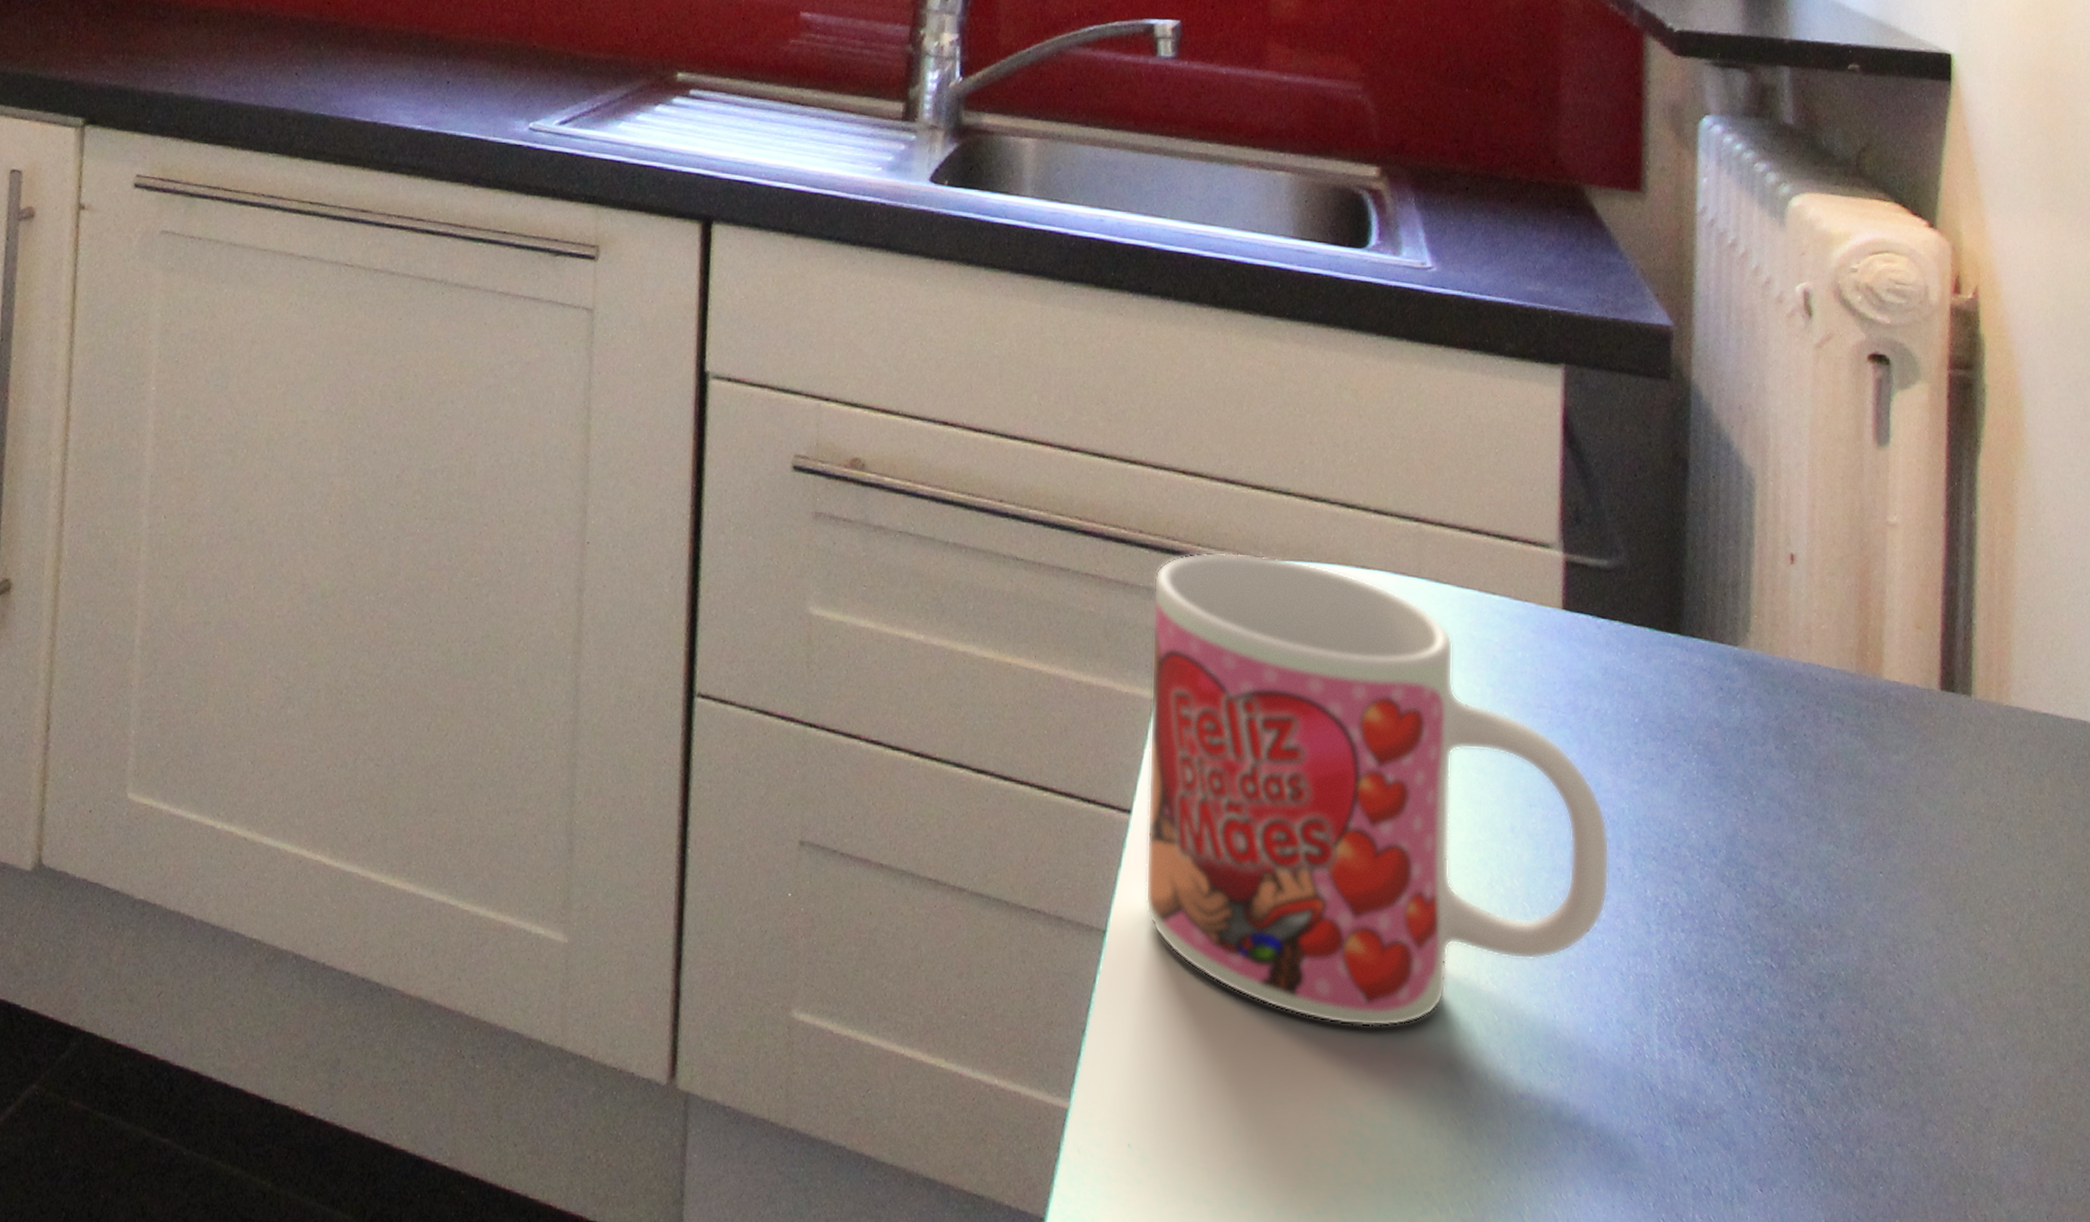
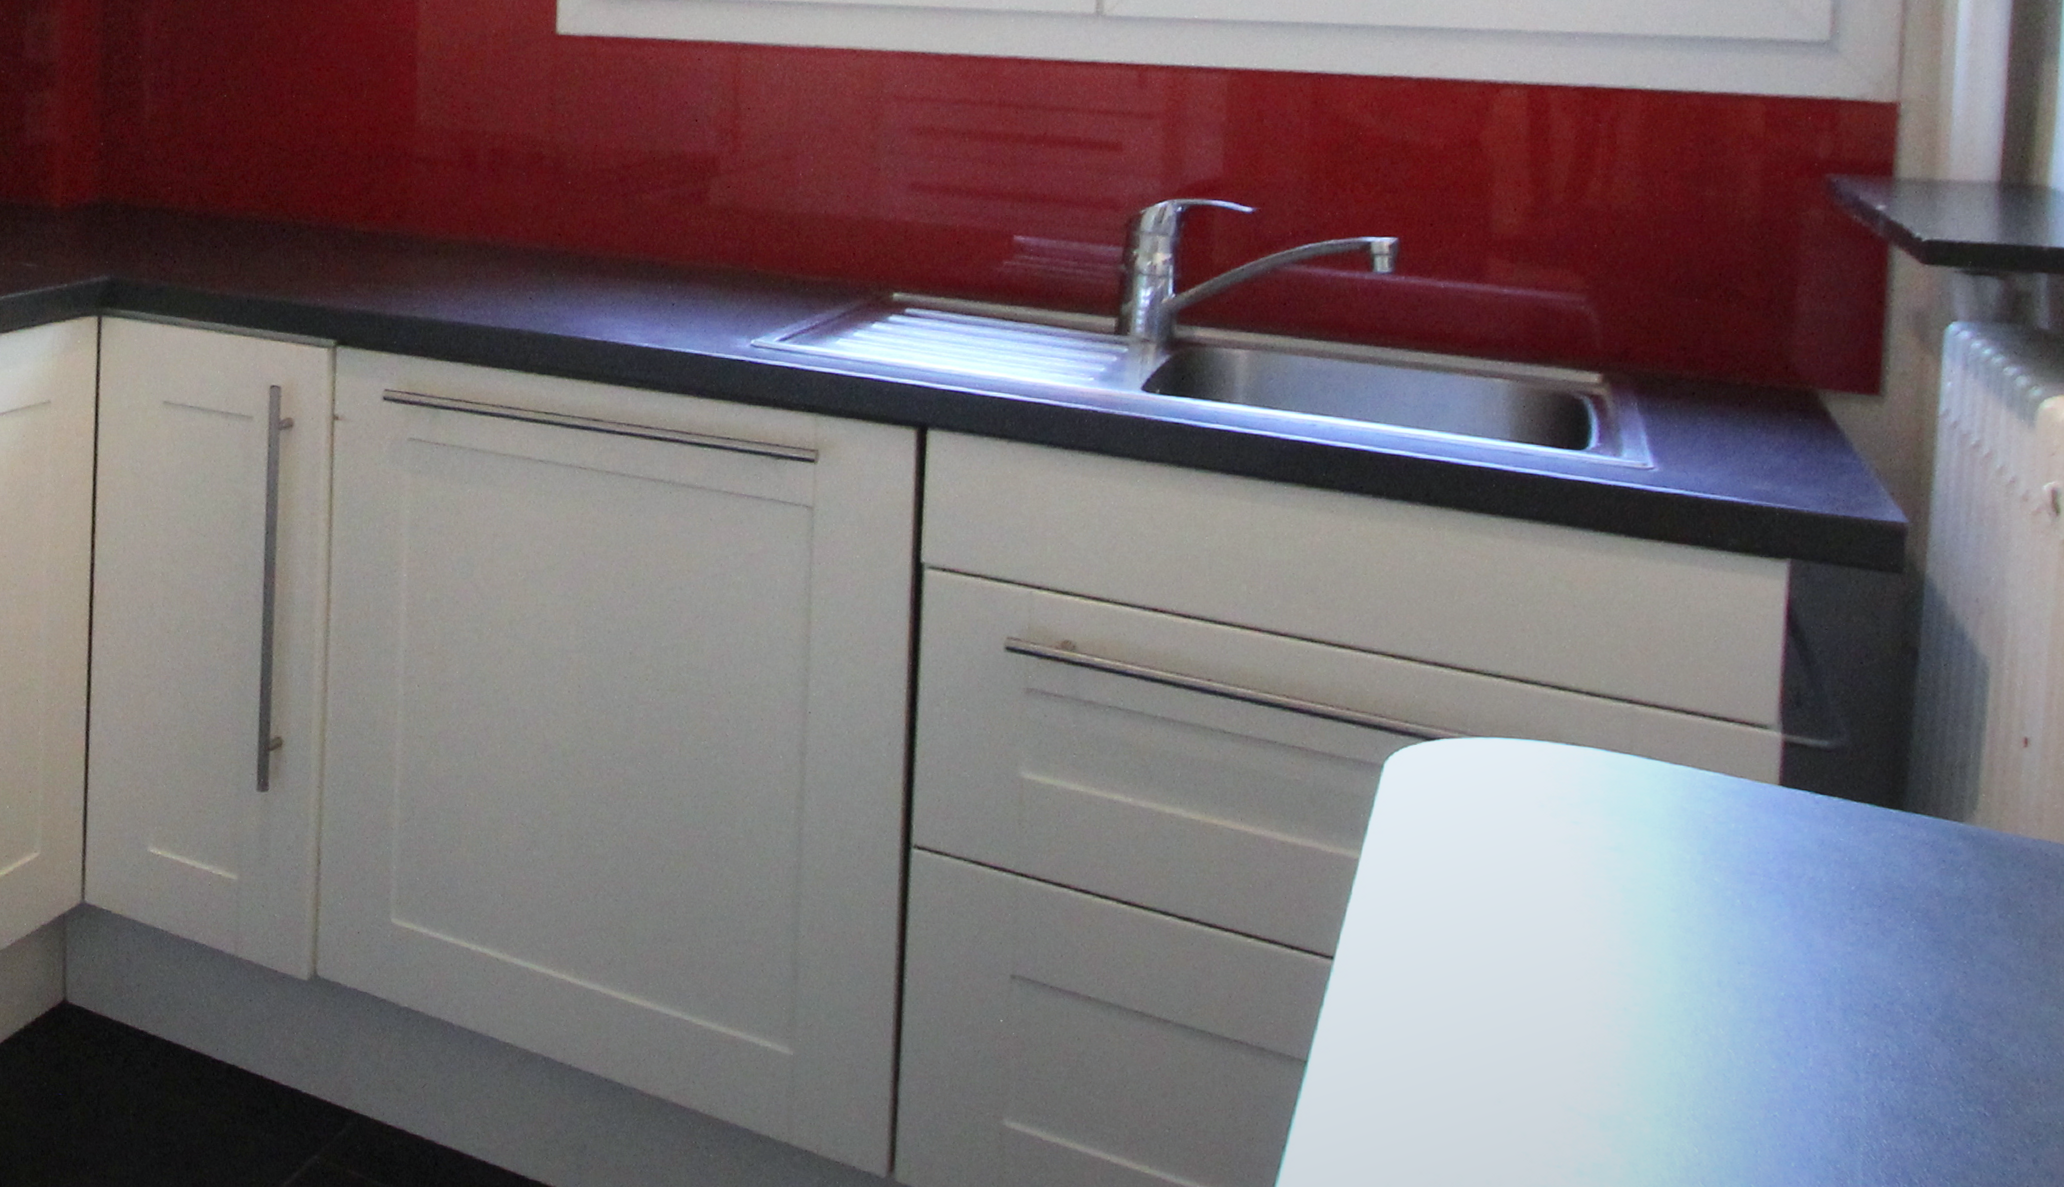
mug: present [1145,552,1610,1028] -> none [1346,728,1820,1155]

